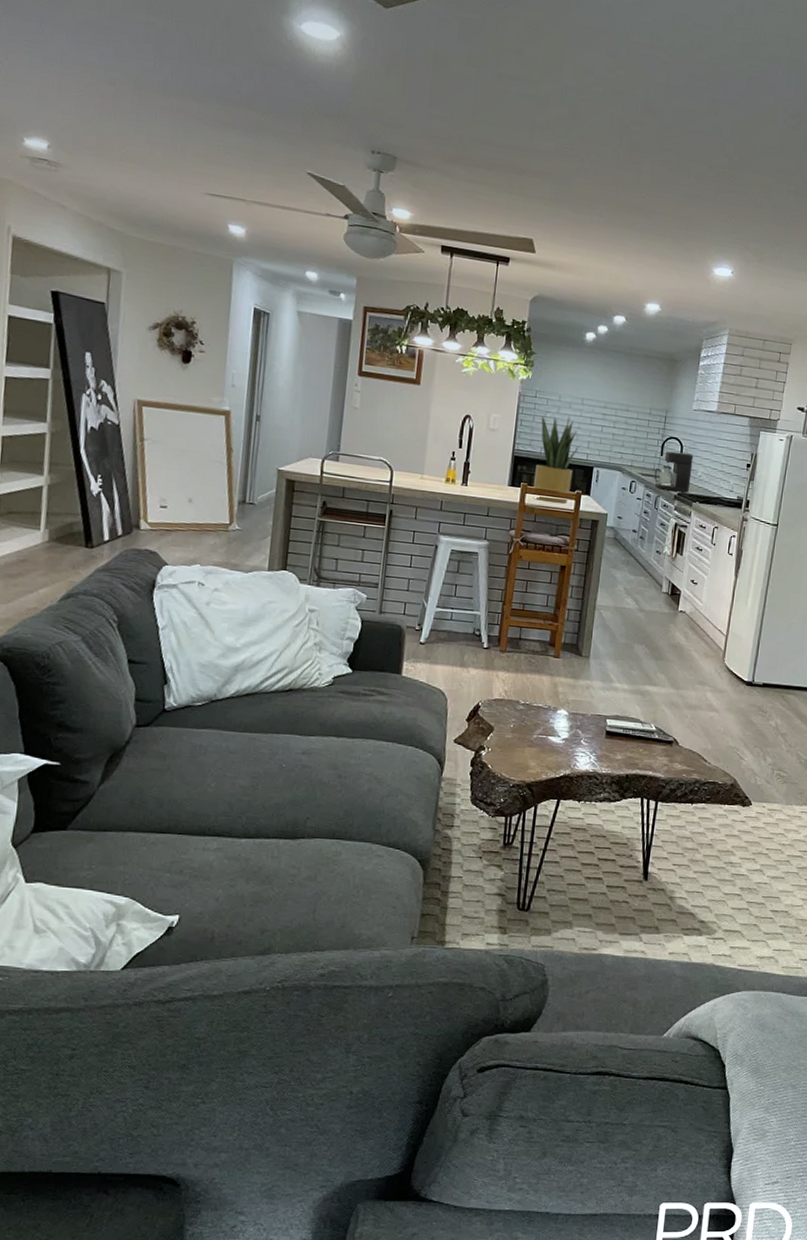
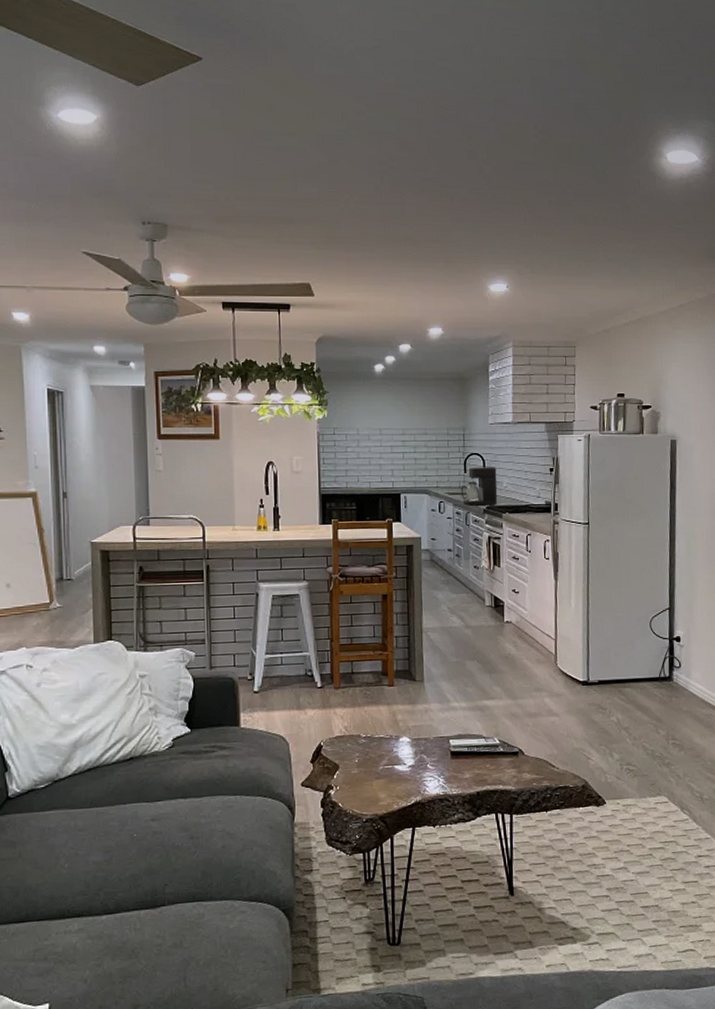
planter: present [533,416,581,505] -> none [342,448,386,535]

